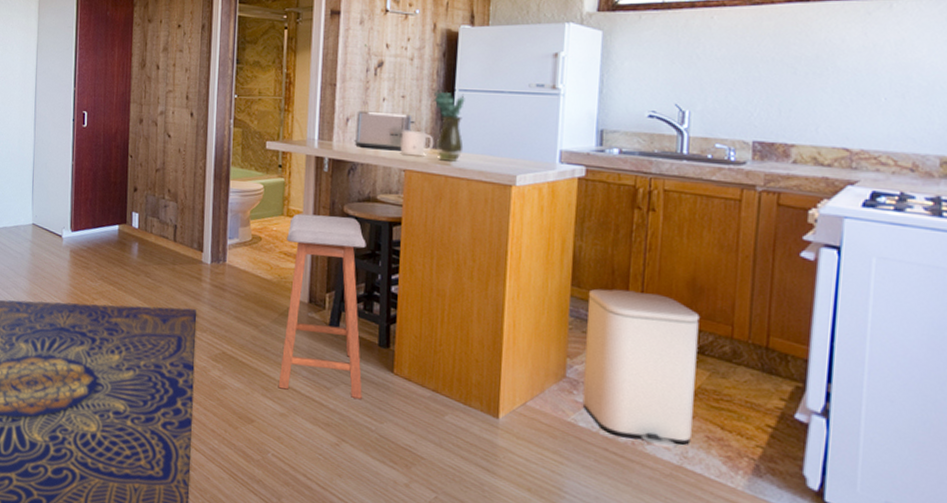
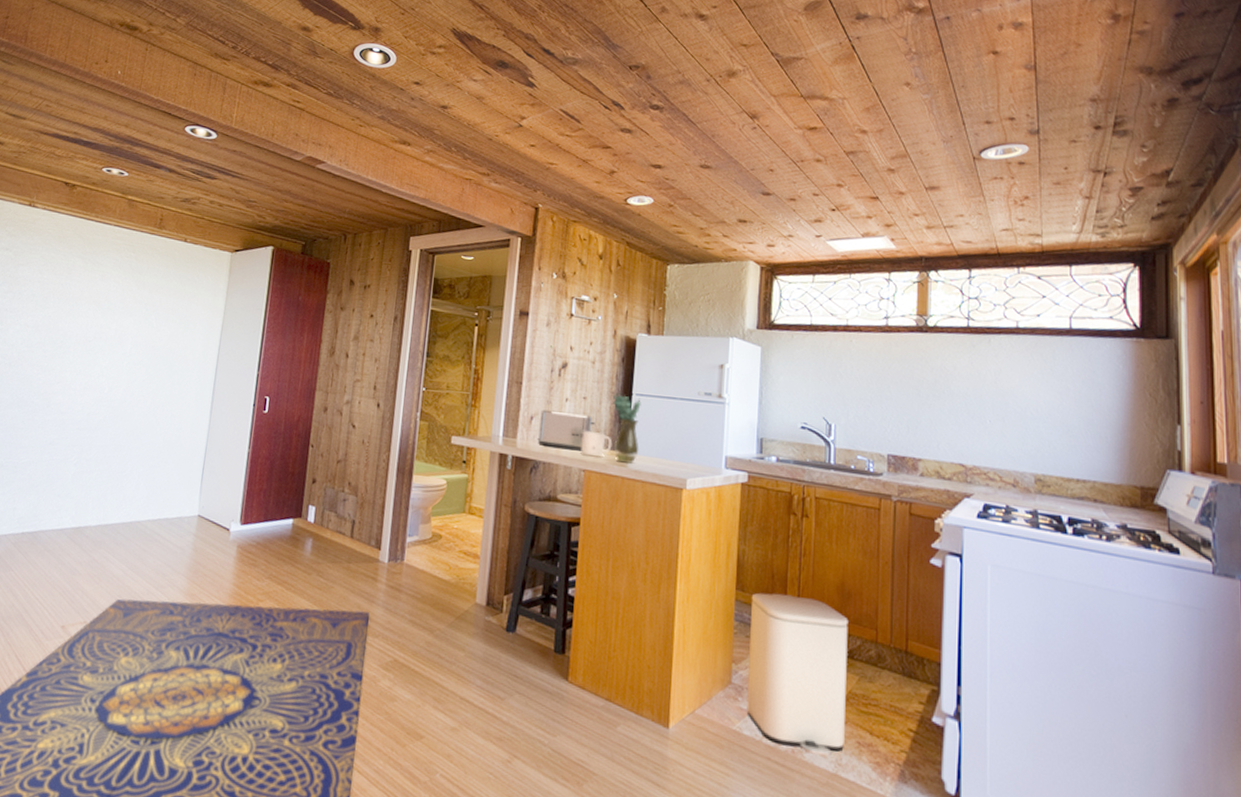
stool: present [278,213,366,399] -> none [450,511,546,710]

